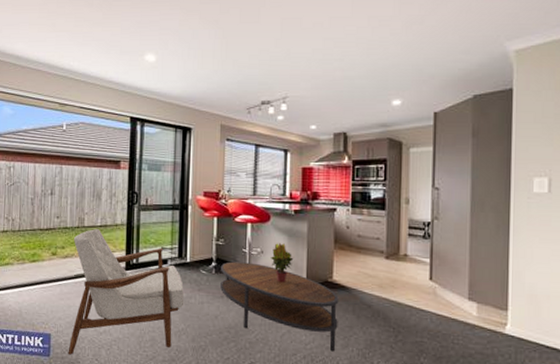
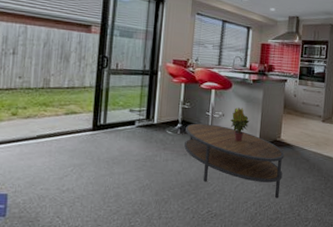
armchair: present [68,228,185,355] -> none [26,89,150,214]

